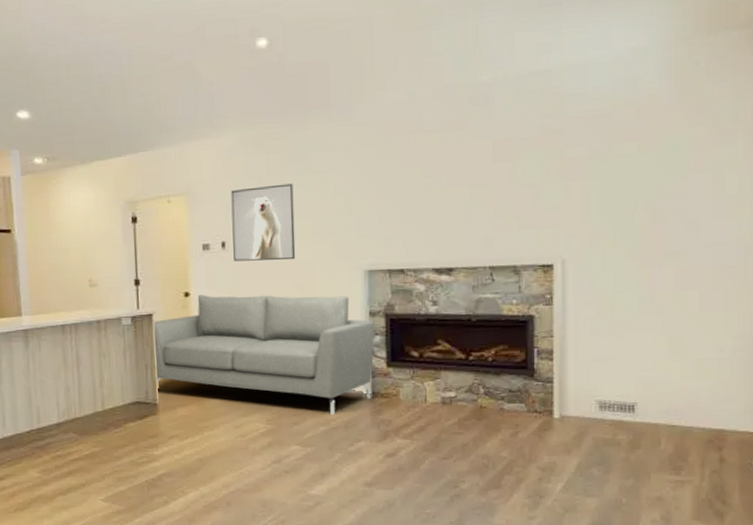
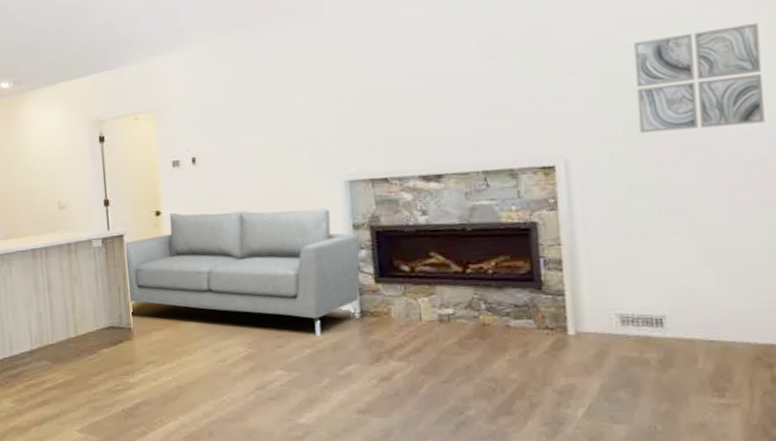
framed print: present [231,183,296,262] -> none [199,94,271,177]
wall art: none [628,143,736,238] -> present [634,23,765,134]

